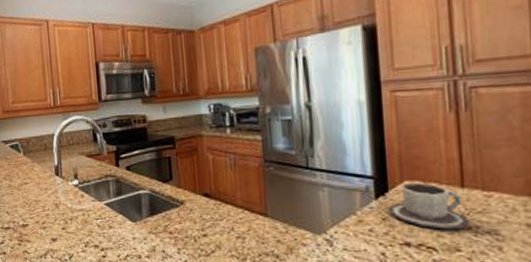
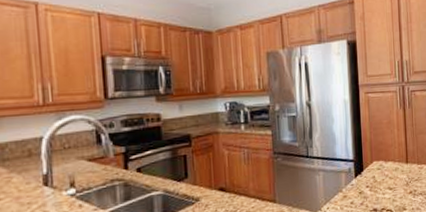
cup: present [388,183,470,230] -> none [363,162,411,196]

